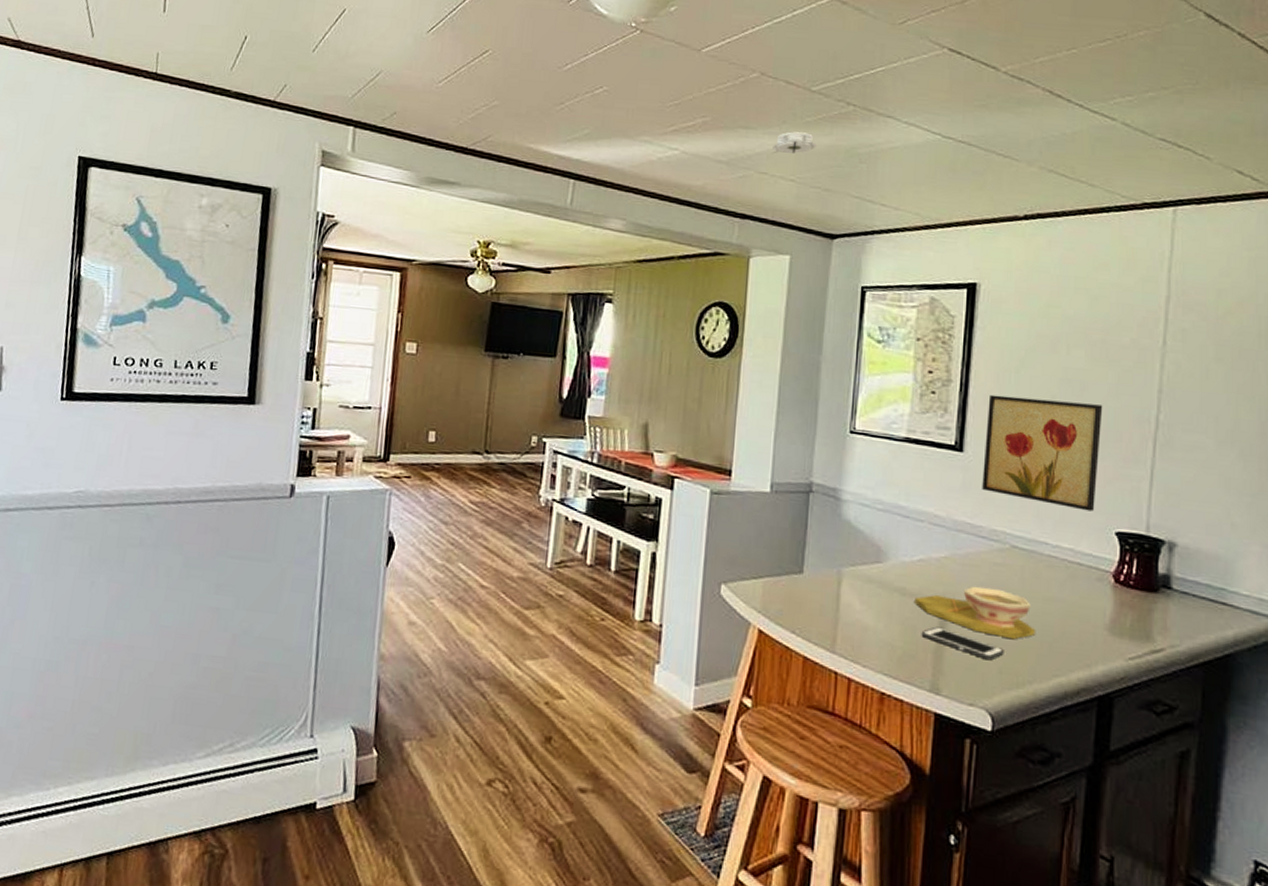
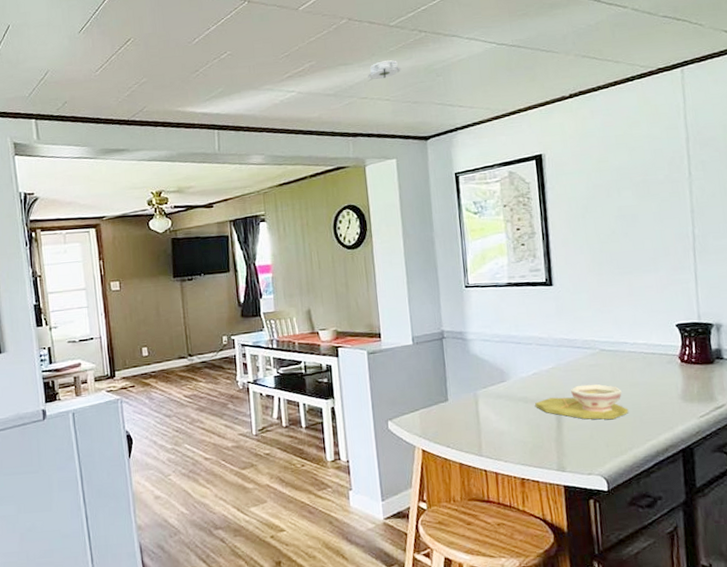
cell phone: present [921,626,1004,661] -> none [544,421,608,439]
wall art: present [982,394,1103,512] -> none [565,230,658,313]

